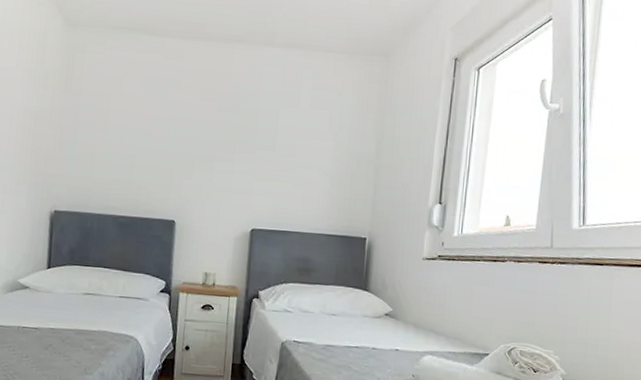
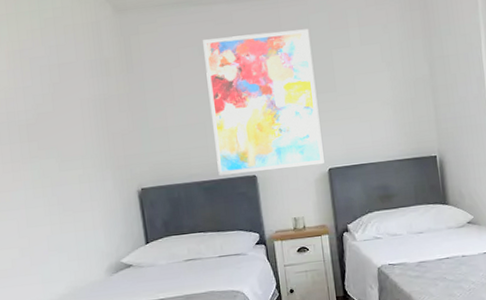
wall art: none [136,71,260,224] -> present [203,29,324,176]

